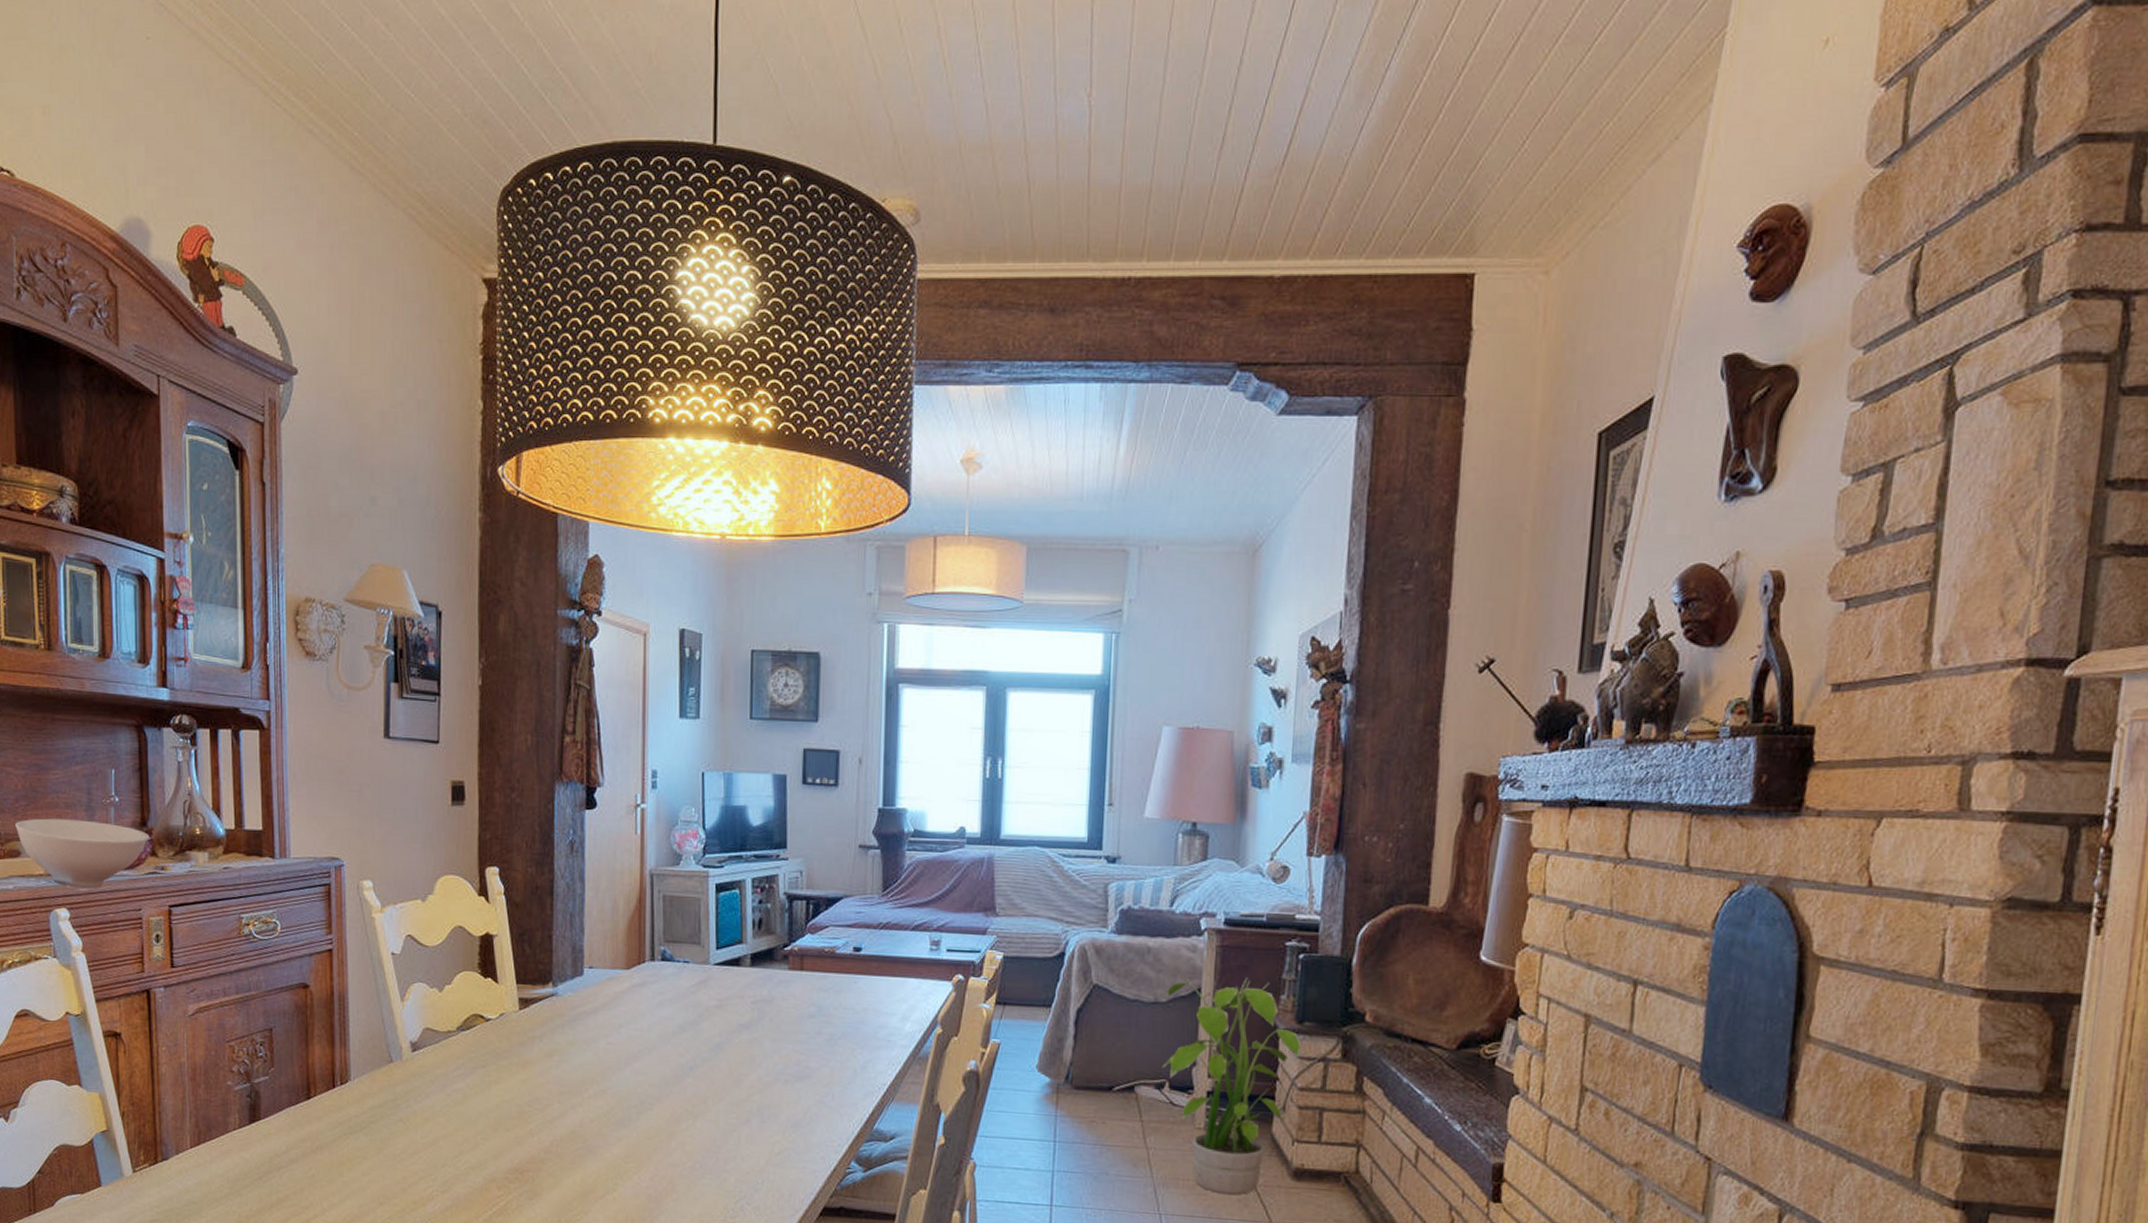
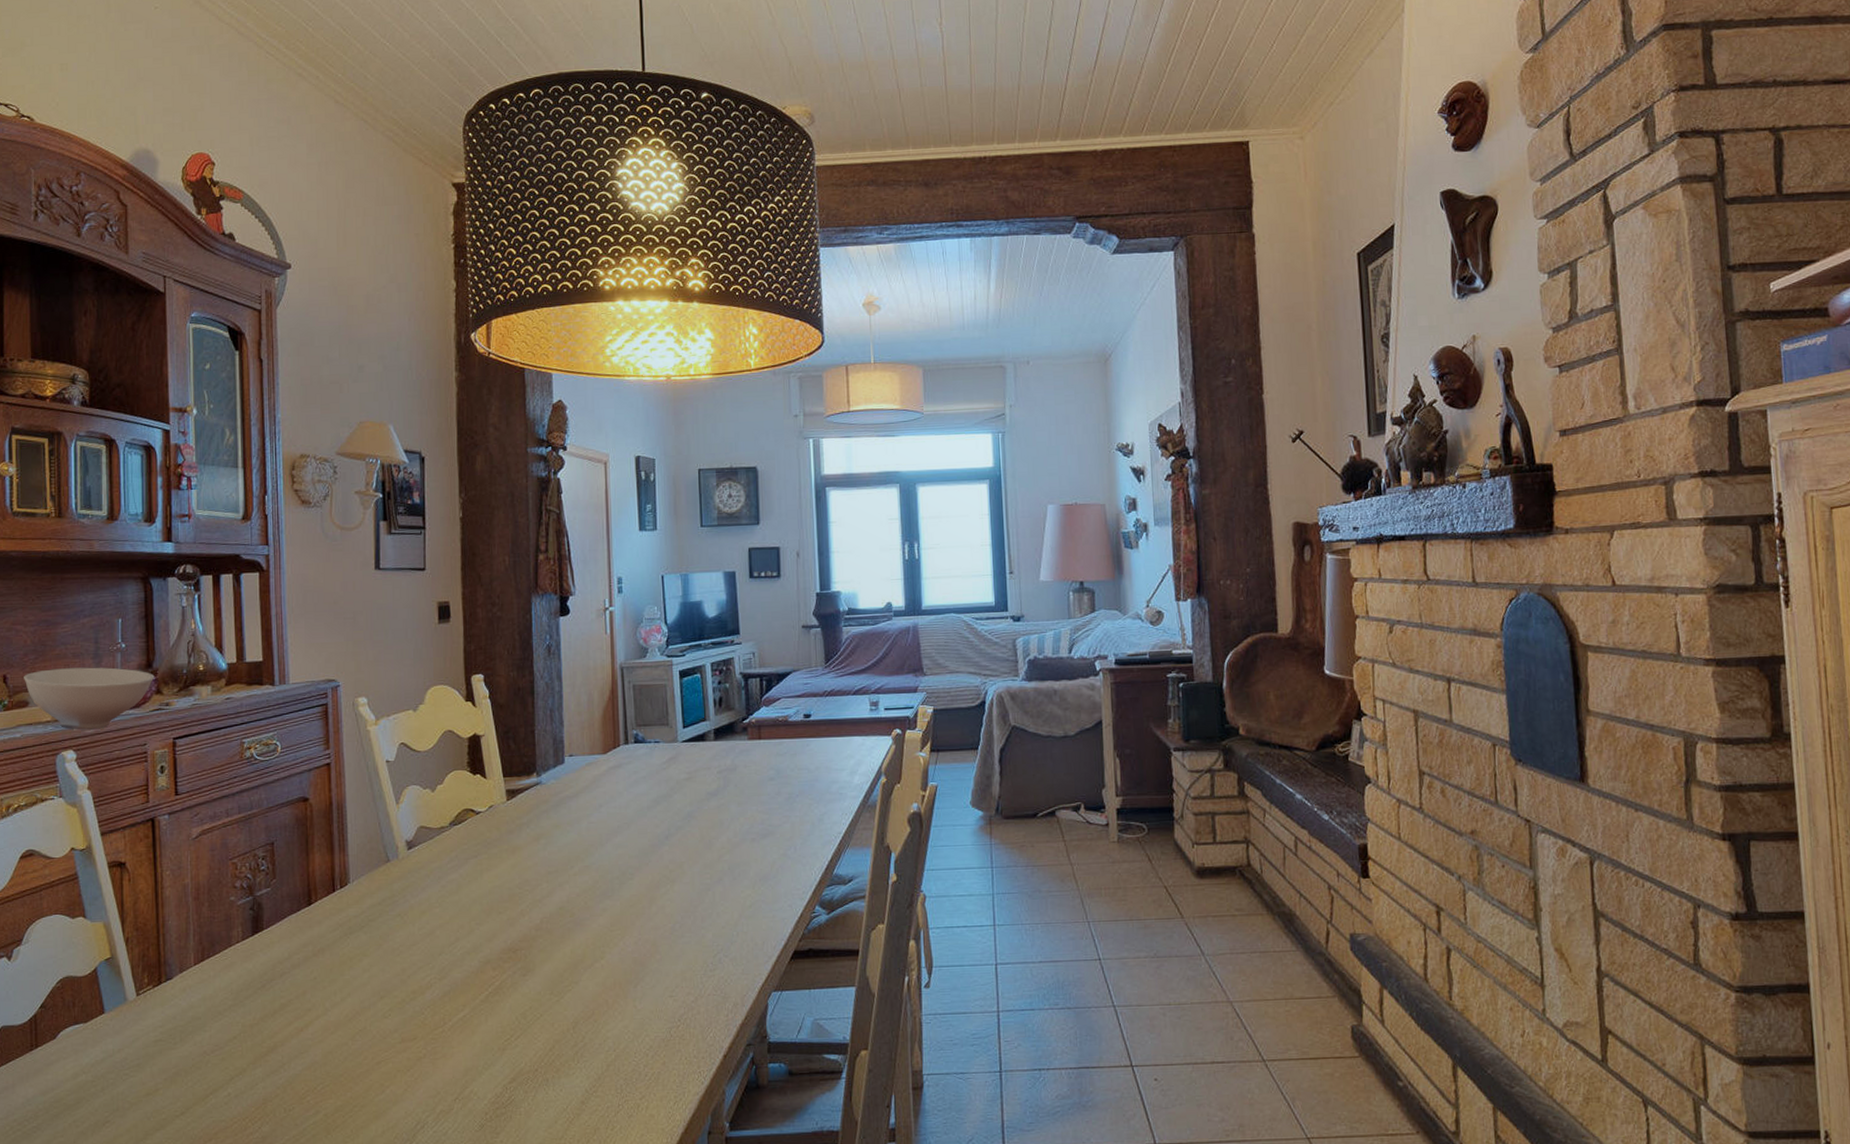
potted plant: present [1161,978,1301,1195] -> none [1074,707,1190,898]

